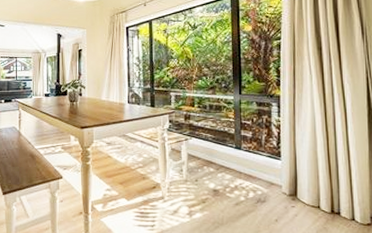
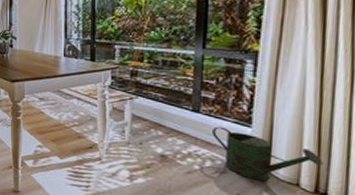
watering can: none [252,161,334,206] -> present [212,126,323,181]

